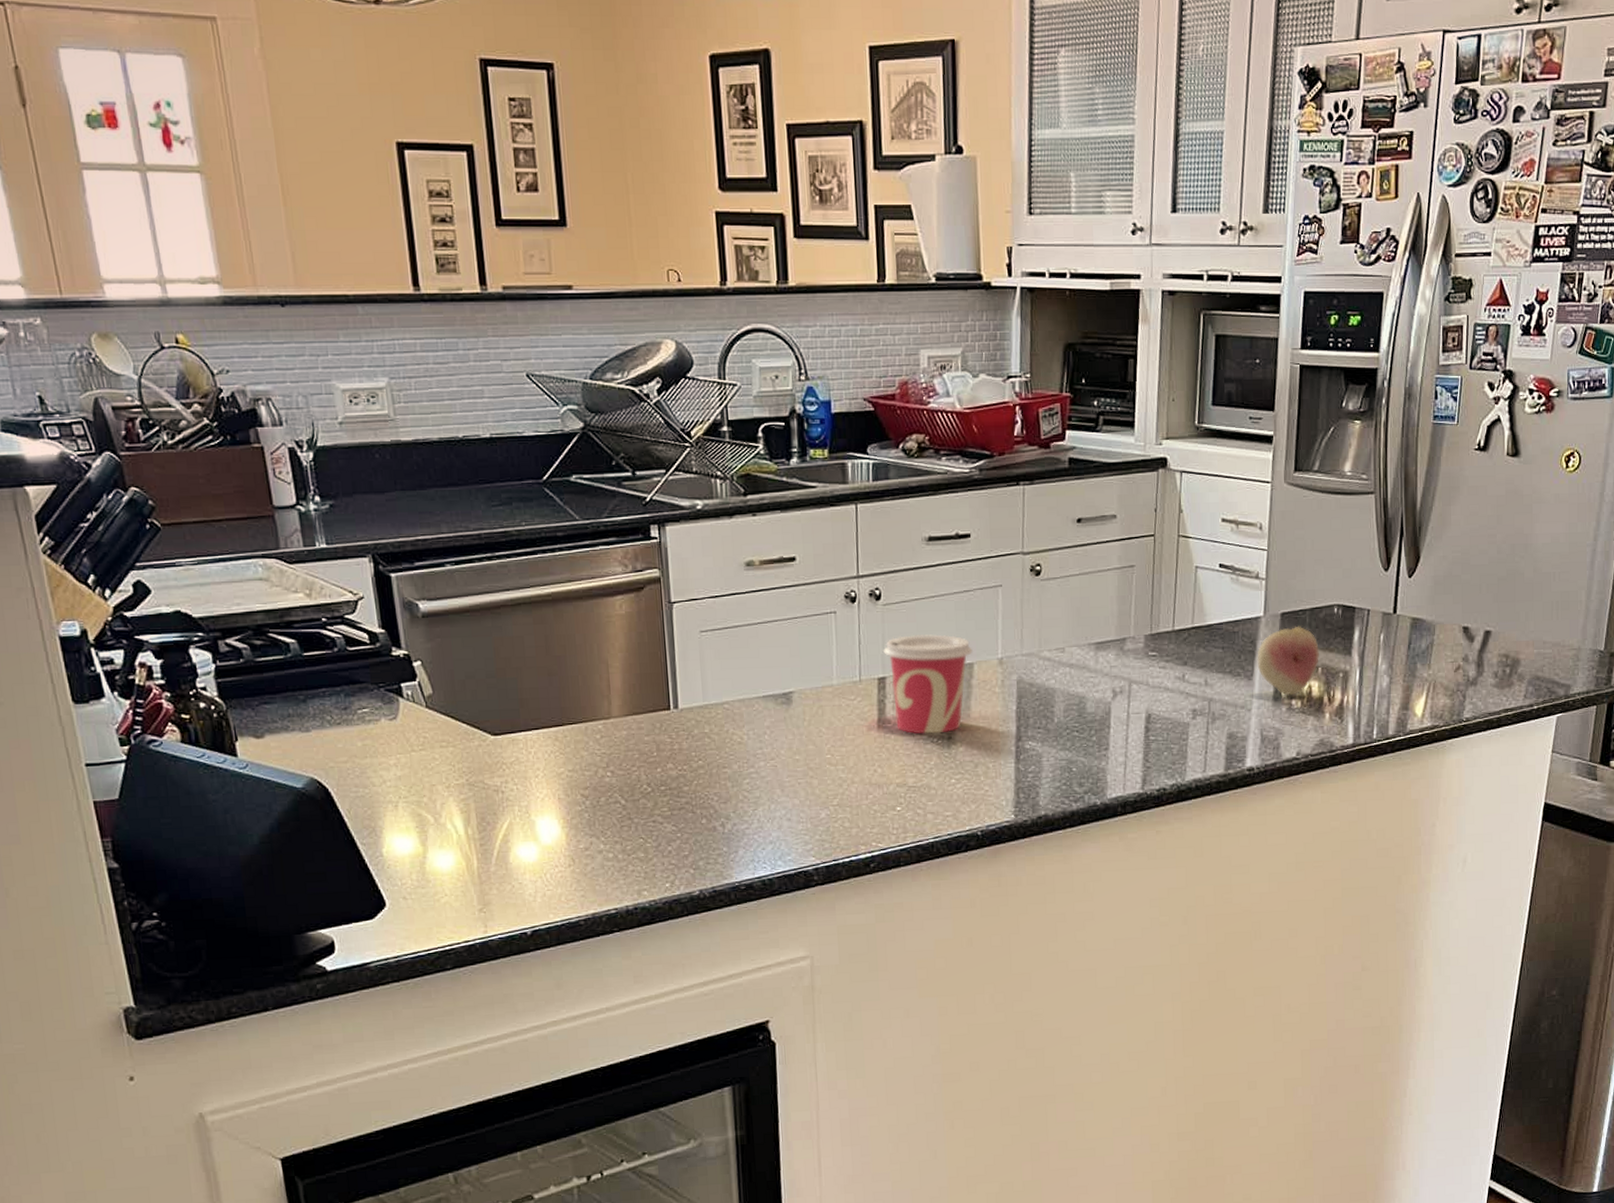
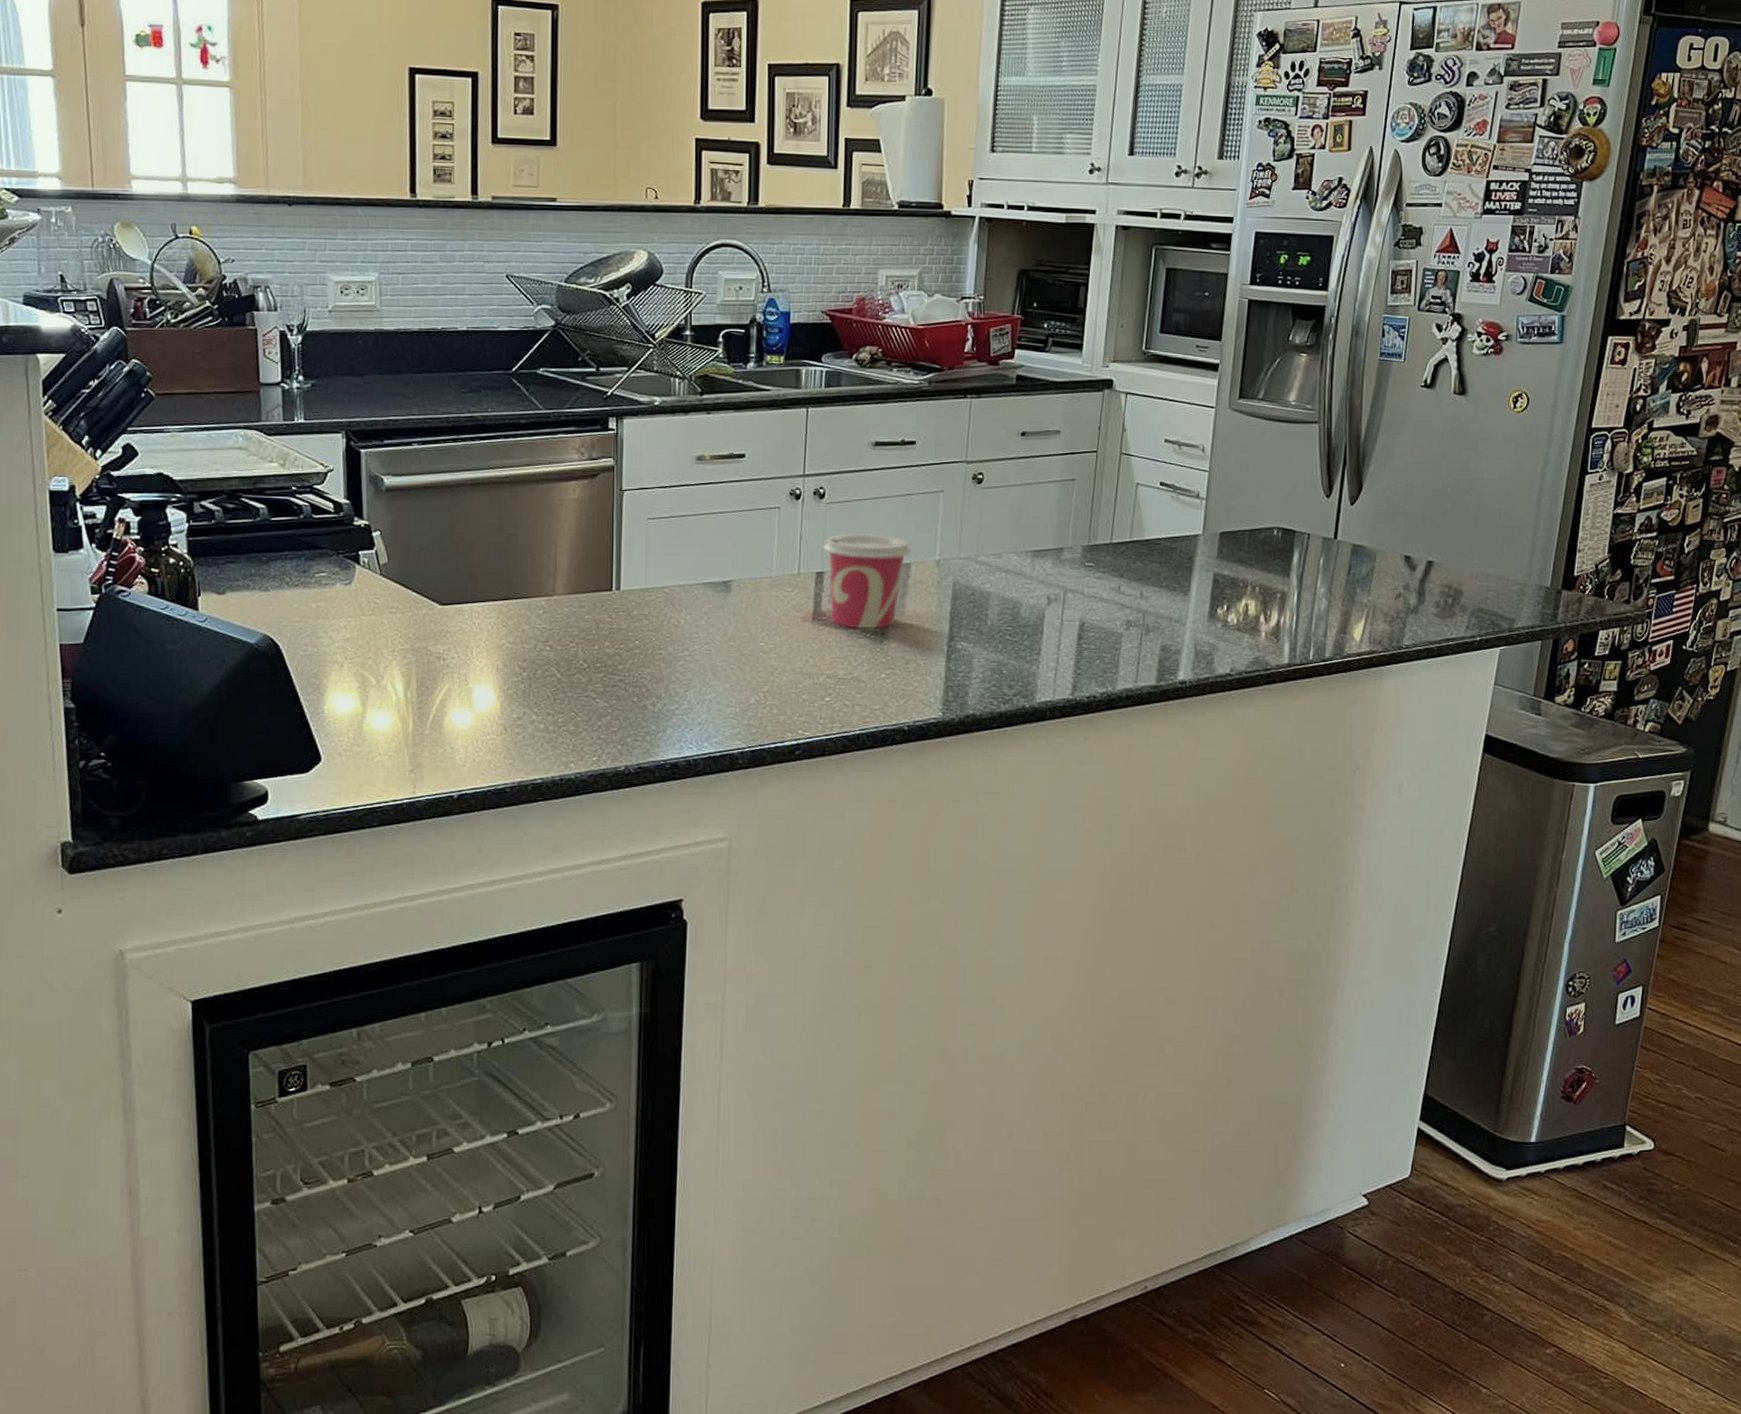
fruit: present [1257,625,1319,696] -> none [1194,545,1257,613]

